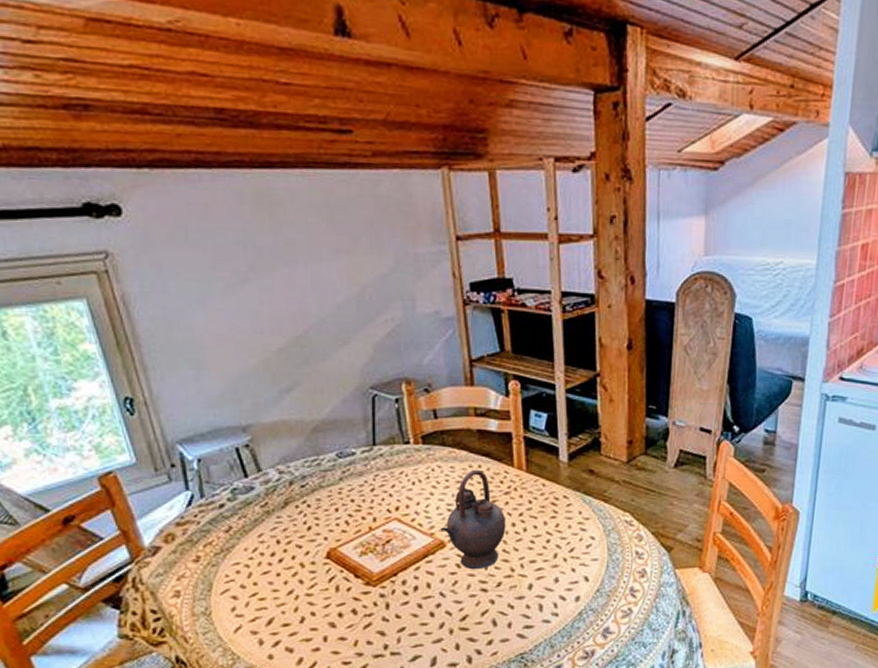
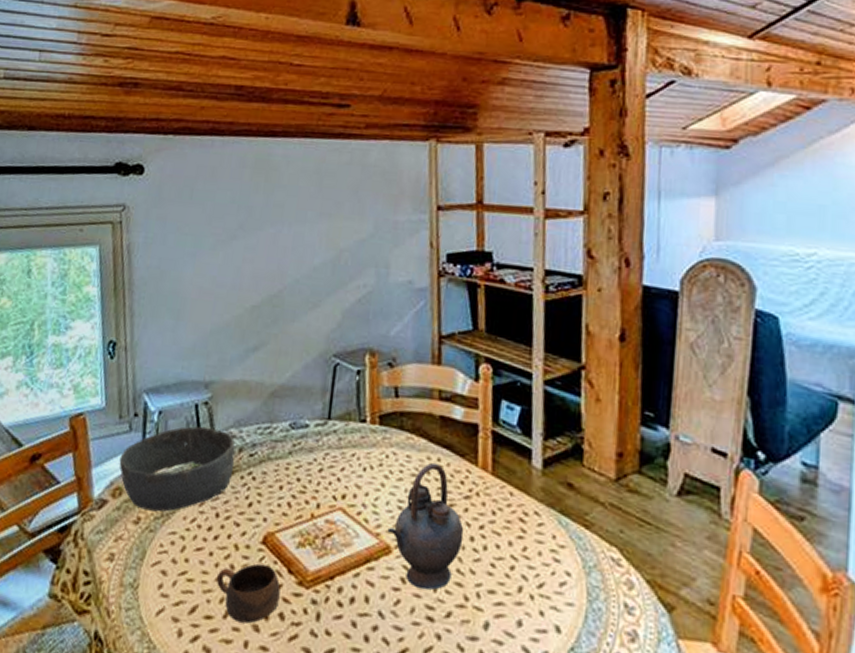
bowl: none [164,467,287,549] -> present [119,426,235,512]
cup: none [287,575,350,623] -> present [216,563,281,624]

